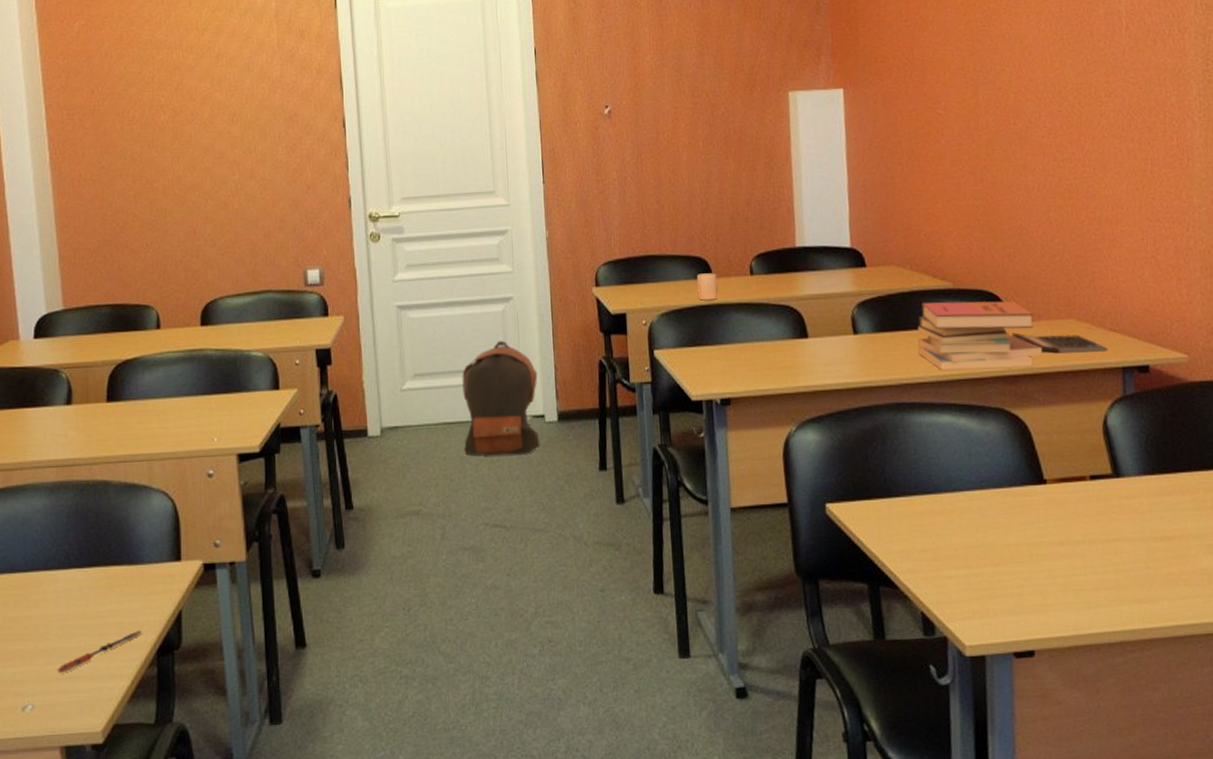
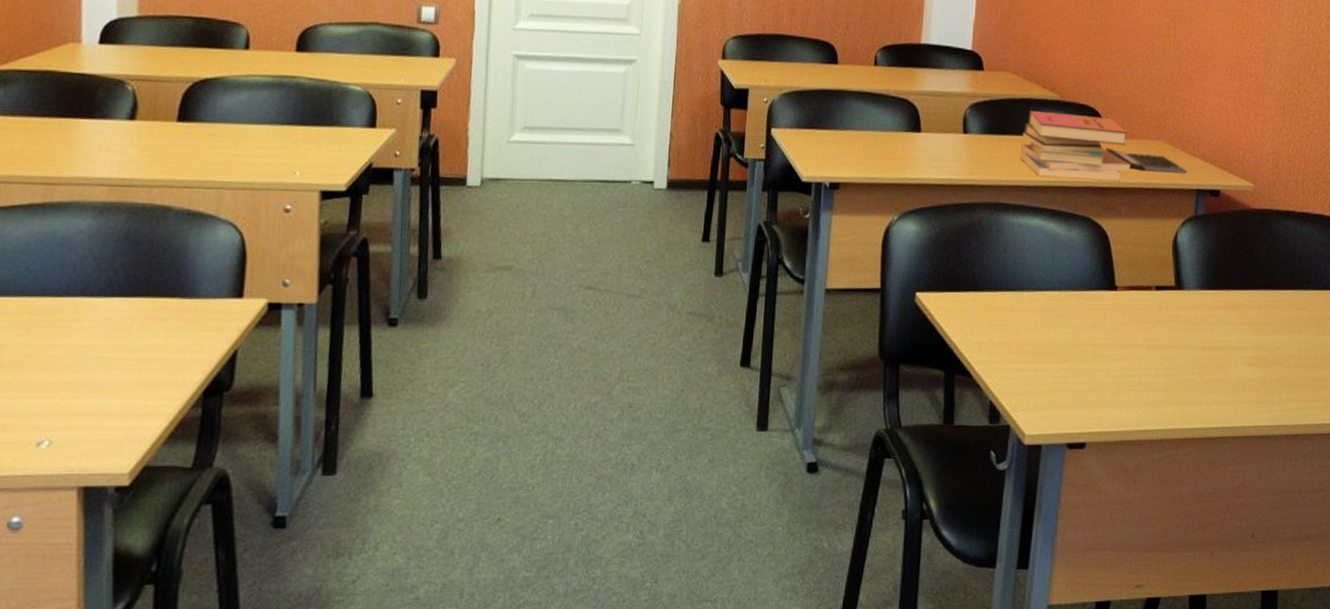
pen: present [57,630,143,674] -> none [83,368,190,409]
backpack: present [462,340,540,455] -> none [566,102,652,219]
mug: present [696,273,718,301] -> none [821,58,842,86]

